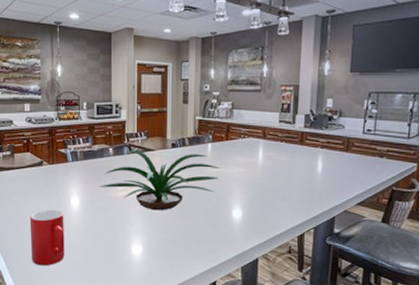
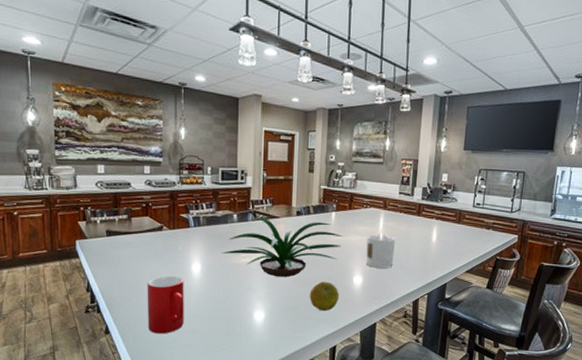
fruit: none [187,215,218,246] -> present [309,281,340,312]
candle: none [245,163,276,201] -> present [366,232,395,268]

